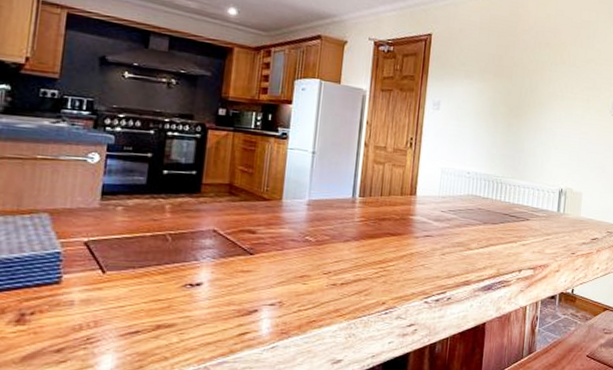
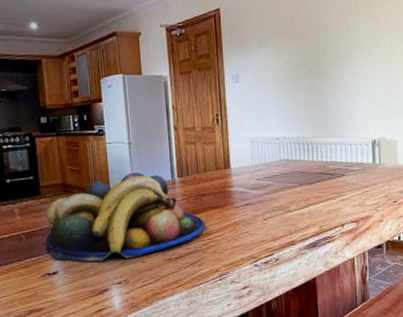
fruit bowl: none [194,184,380,278] -> present [45,172,206,262]

